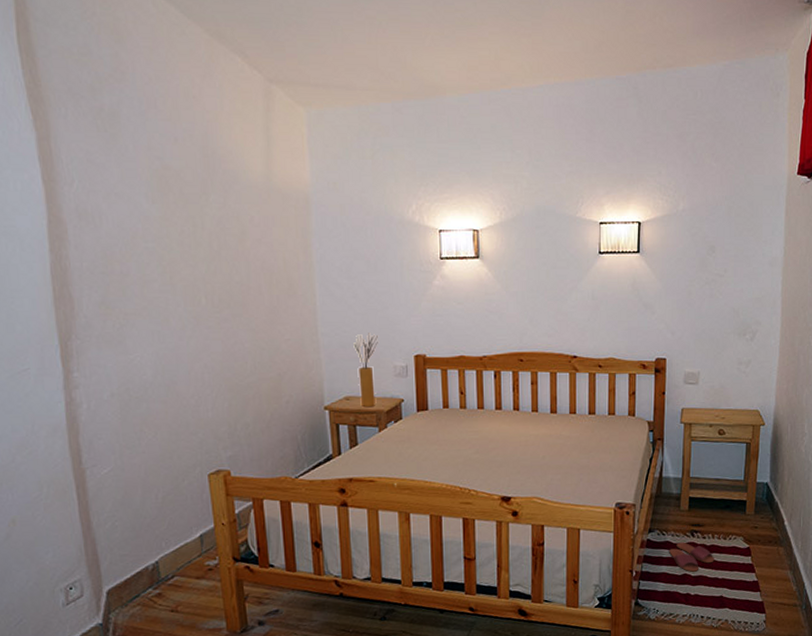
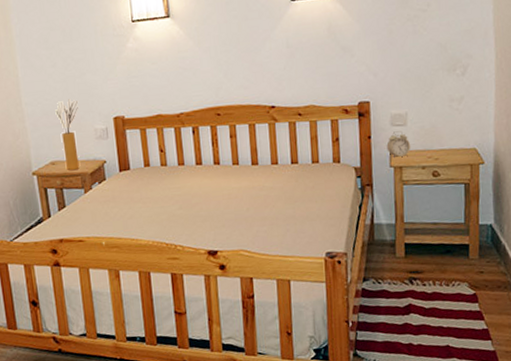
slippers: present [669,542,714,572] -> none [387,290,437,321]
alarm clock: none [679,389,701,414] -> present [386,131,411,157]

